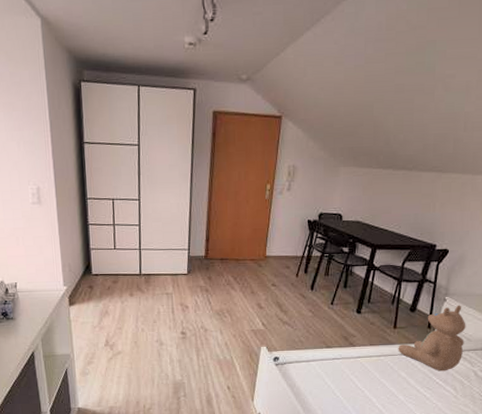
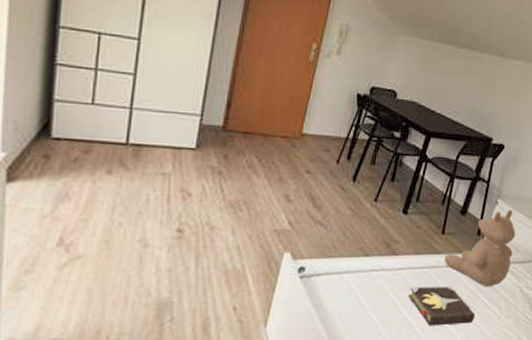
hardback book: none [367,370,432,402] -> present [407,285,476,325]

